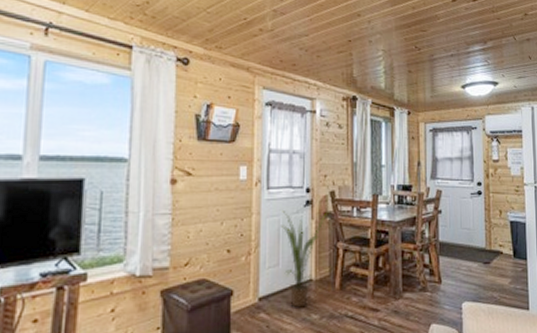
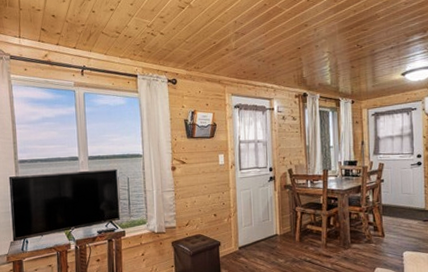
house plant: present [280,211,327,308] -> none [251,185,287,255]

